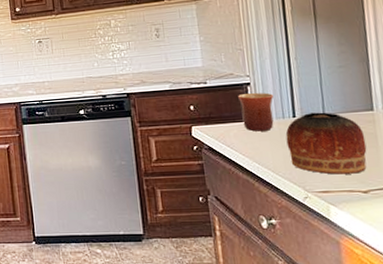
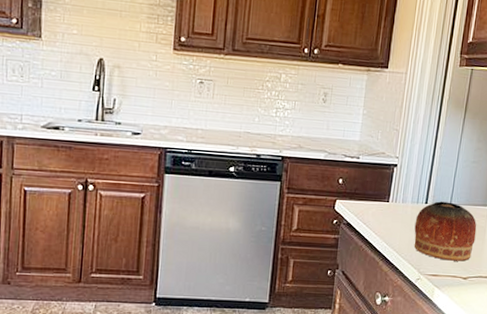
mug: present [238,92,274,132] -> none [382,174,414,213]

